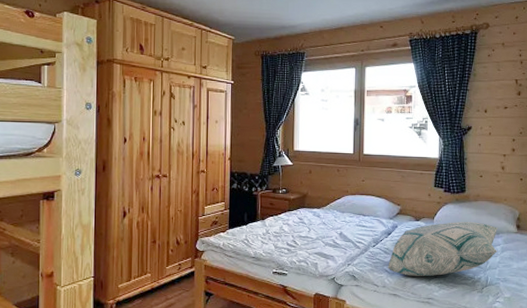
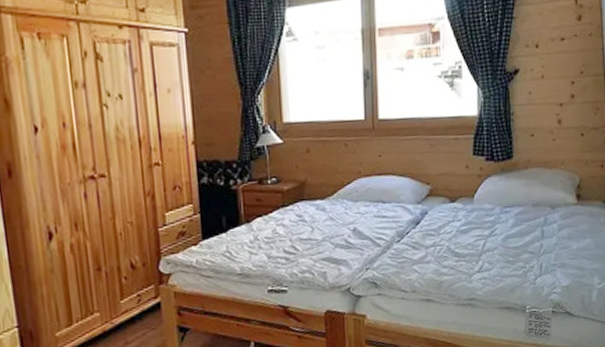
decorative pillow: present [388,222,498,277] -> none [418,196,554,275]

